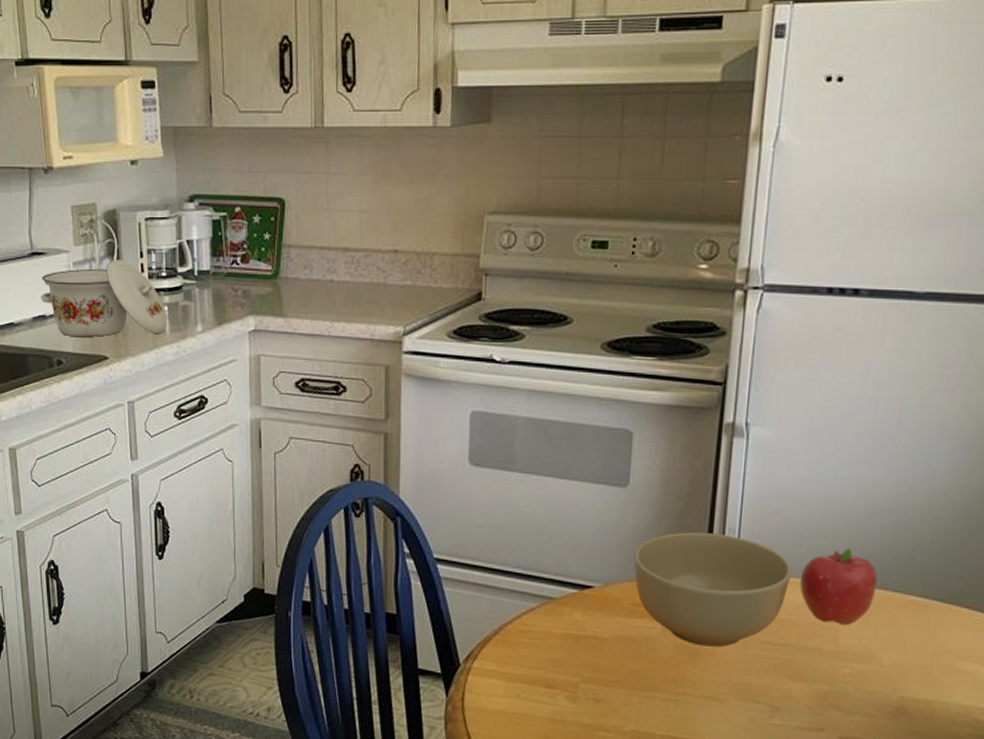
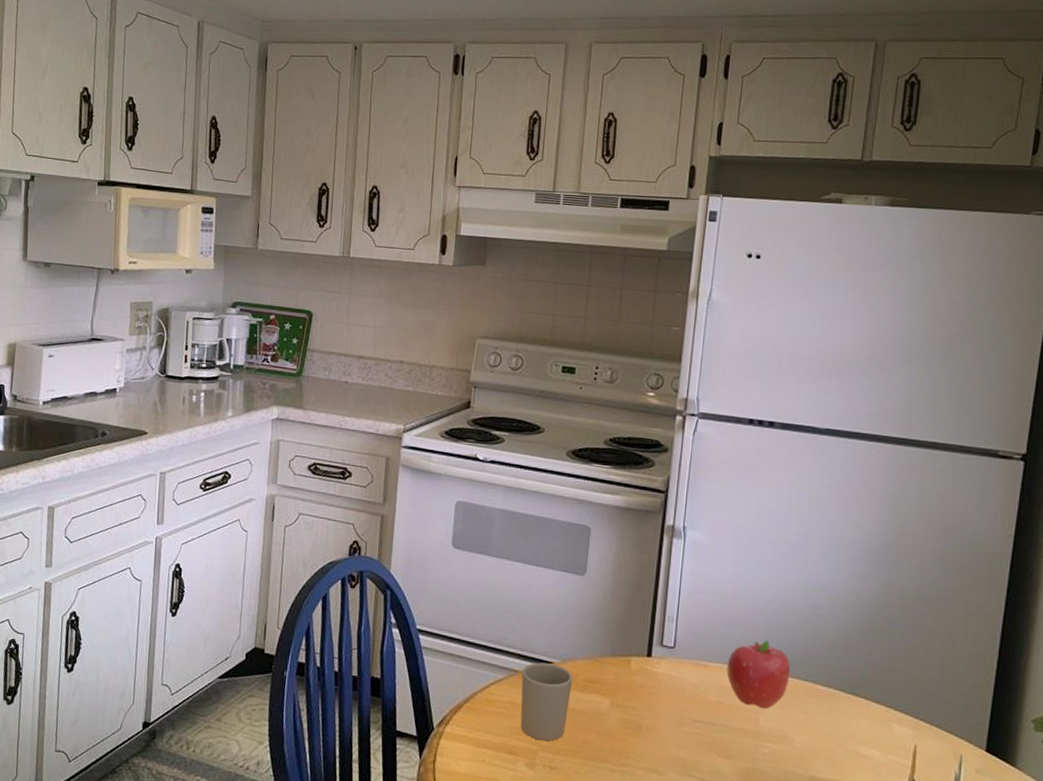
cooking pot: present [41,259,168,338] -> none [94,350,204,416]
mug: none [557,587,617,672] -> present [520,662,573,741]
bowl: present [633,532,792,647] -> none [588,618,720,724]

